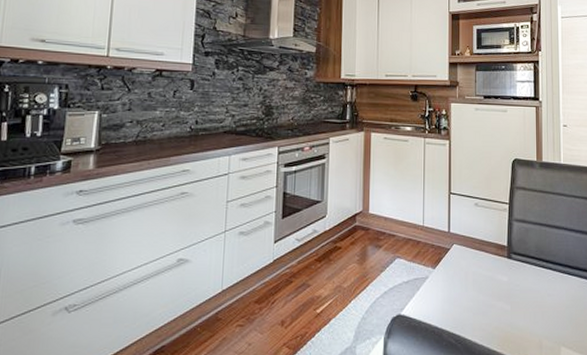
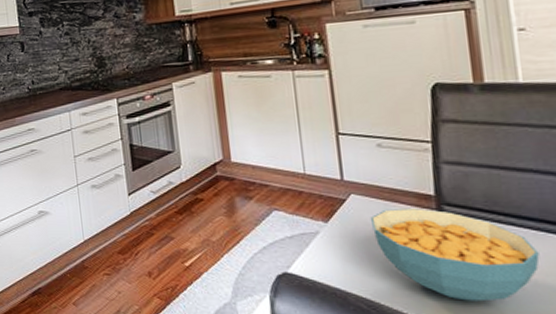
cereal bowl: none [464,257,563,331] -> present [370,209,540,302]

